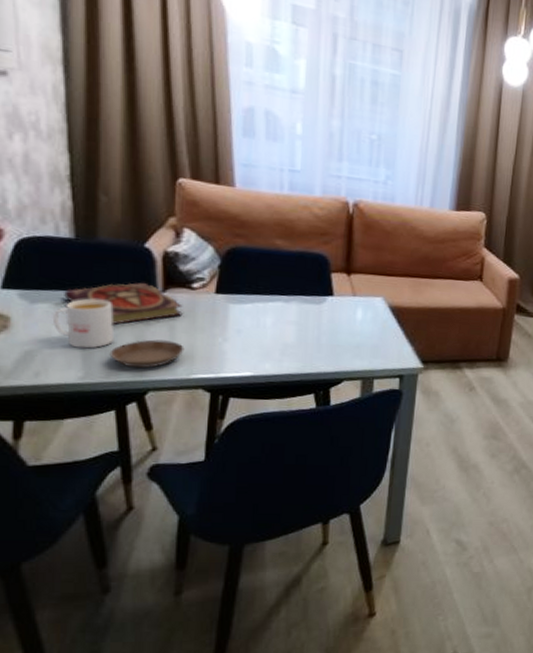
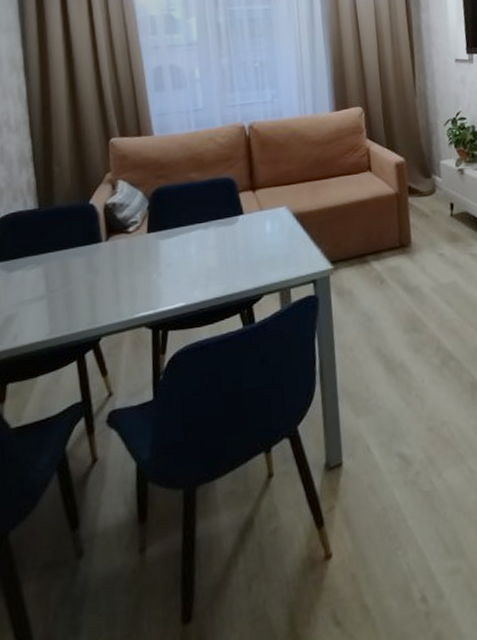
mug: present [52,298,115,349] -> none [24,257,72,307]
book: present [64,282,183,324] -> none [32,235,123,279]
saucer: present [109,339,185,369] -> none [69,284,127,317]

